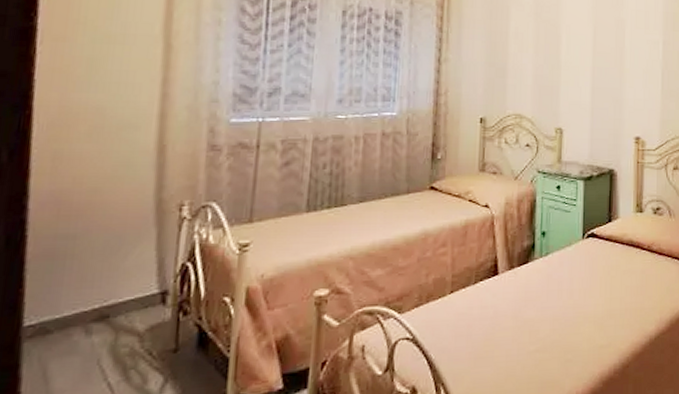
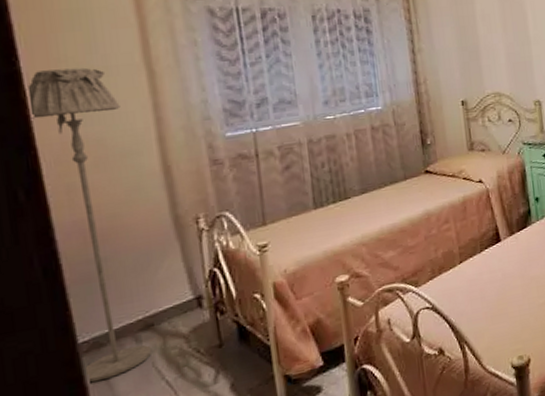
floor lamp: none [21,29,129,374] -> present [25,67,152,383]

